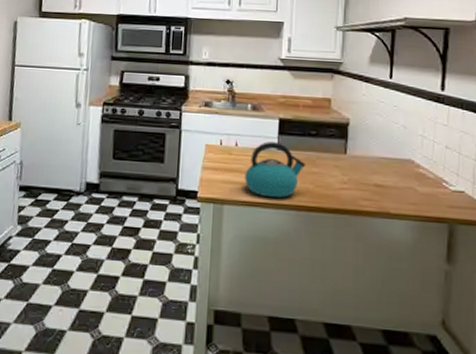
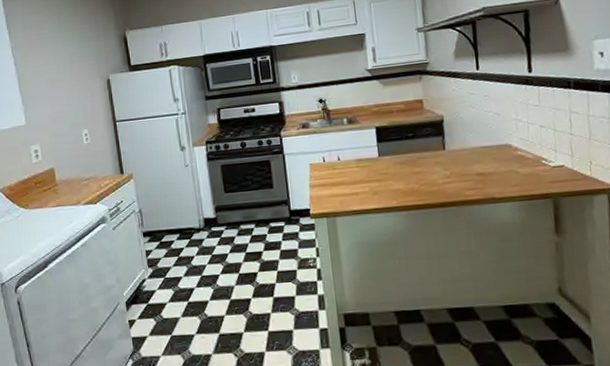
kettle: present [245,142,306,198] -> none [351,150,408,203]

